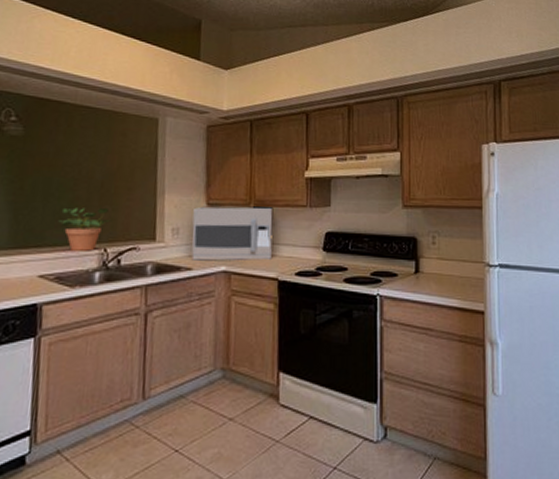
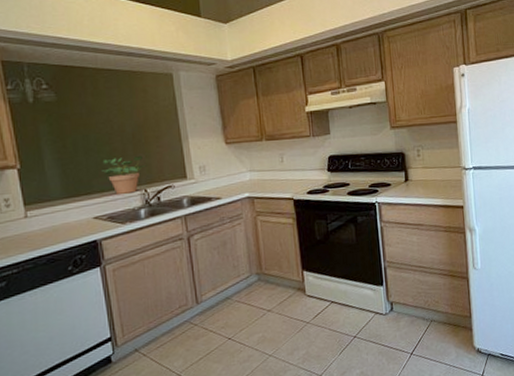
microwave: present [191,206,273,261] -> none [215,140,286,191]

